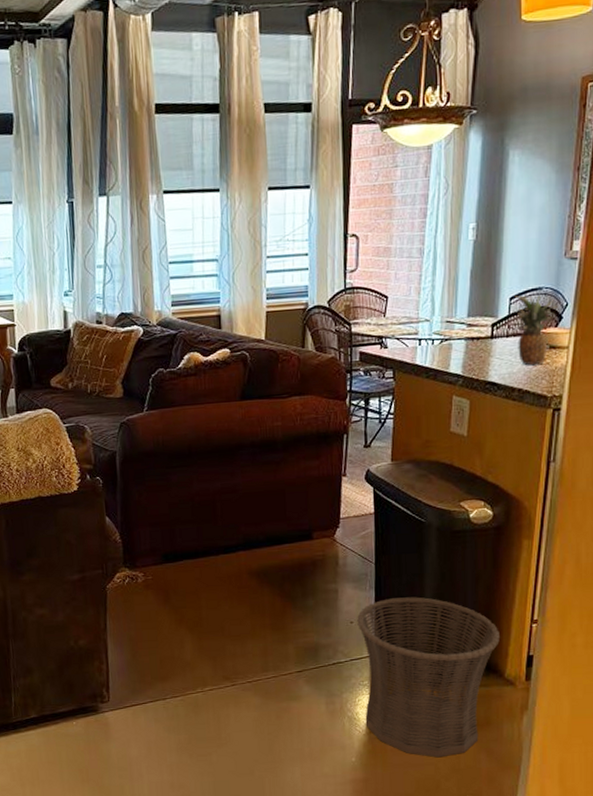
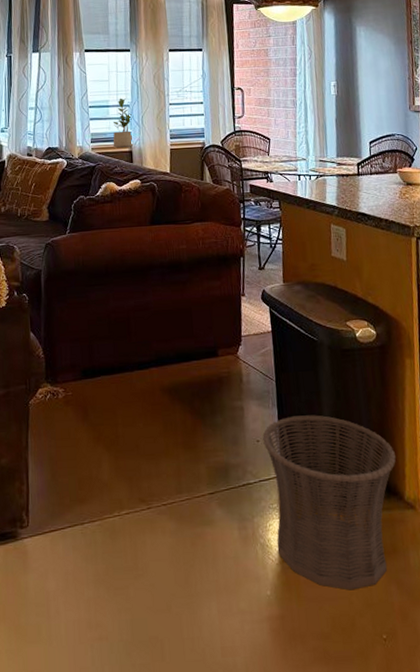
potted plant: none [197,250,223,312] -> present [113,98,134,148]
fruit: present [514,295,559,365] -> none [373,140,410,199]

